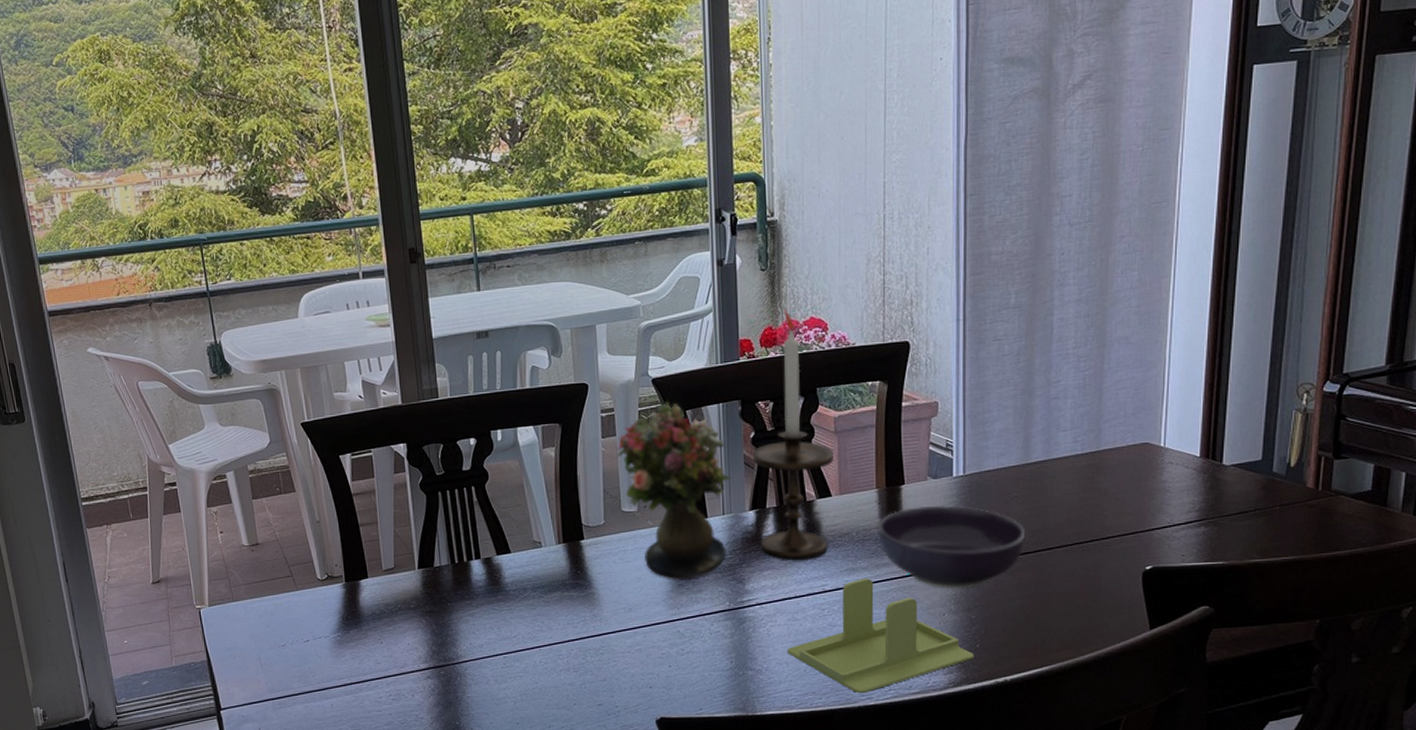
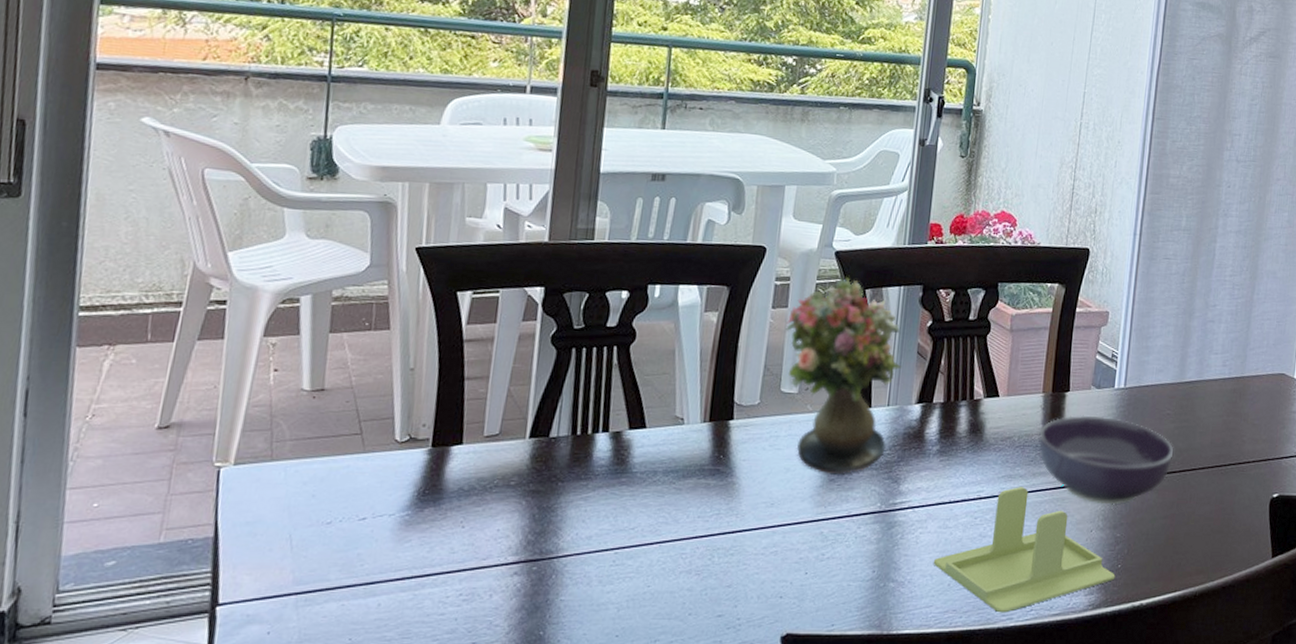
candlestick: present [753,308,834,560] -> none [922,198,1007,462]

